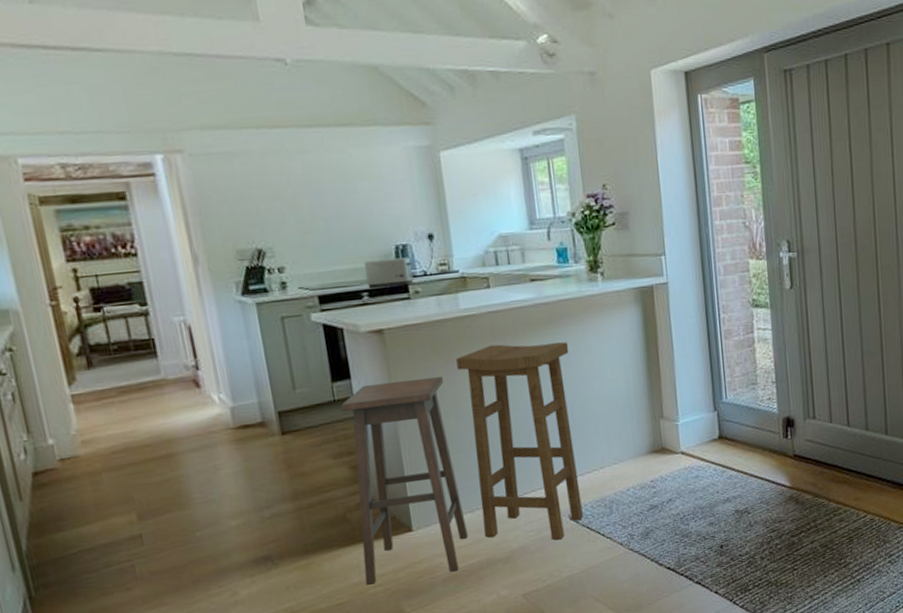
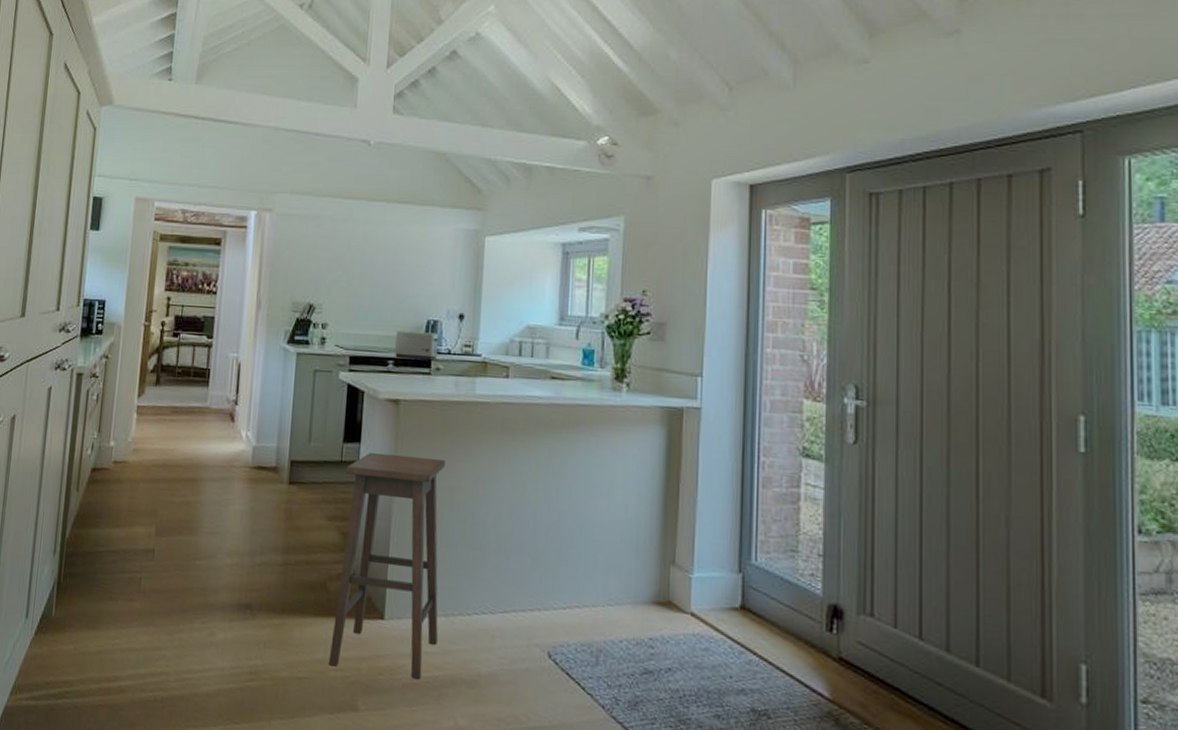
bar stool: present [456,342,583,540] -> none [455,437,579,679]

